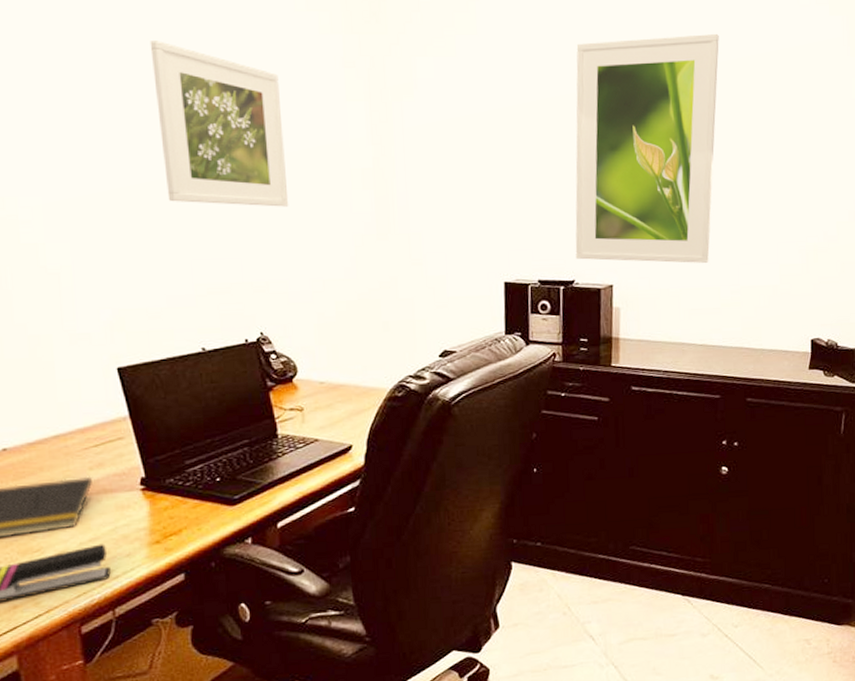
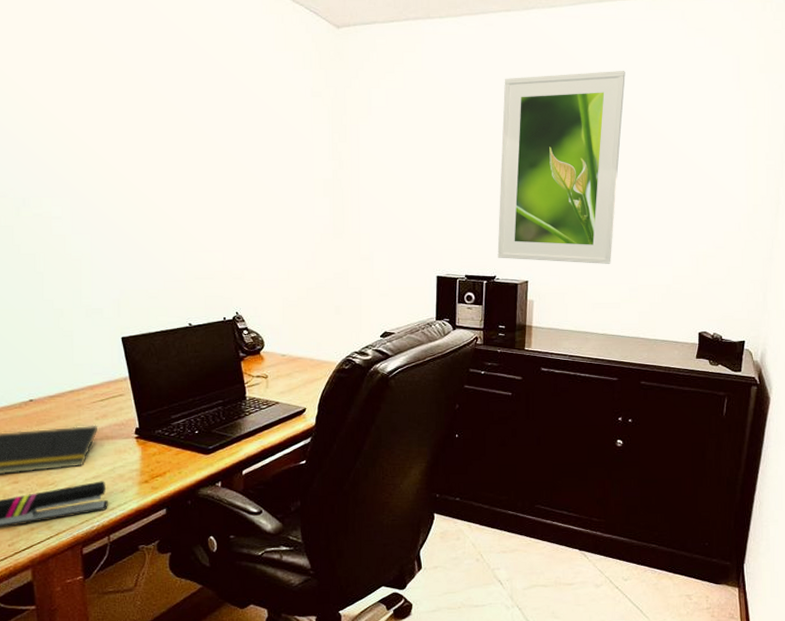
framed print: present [150,41,289,207] -> none [160,74,264,210]

